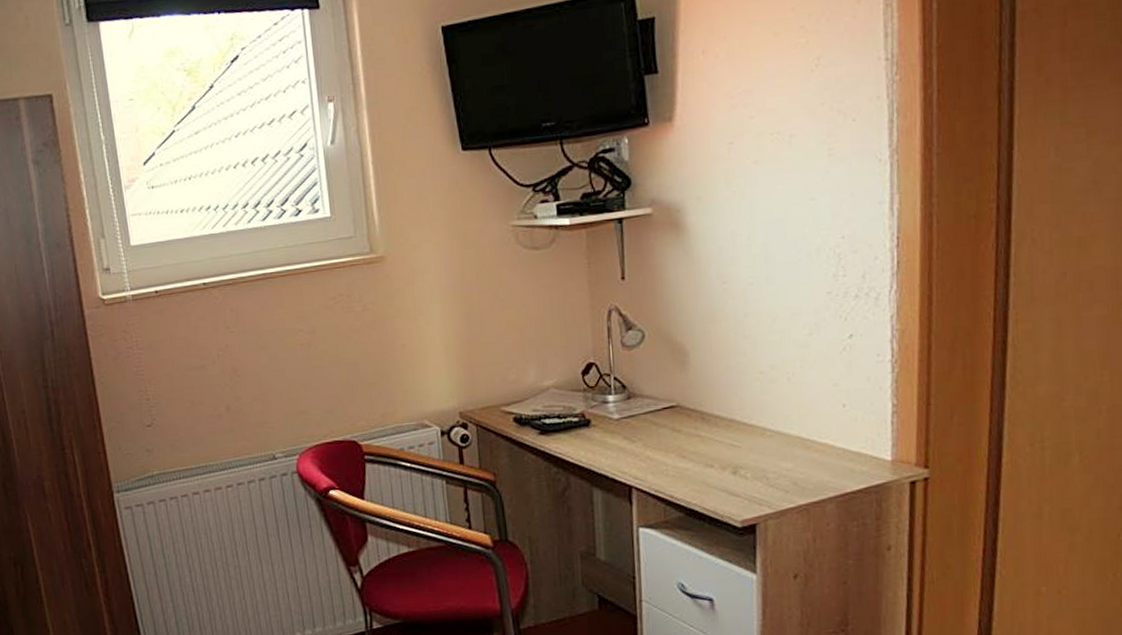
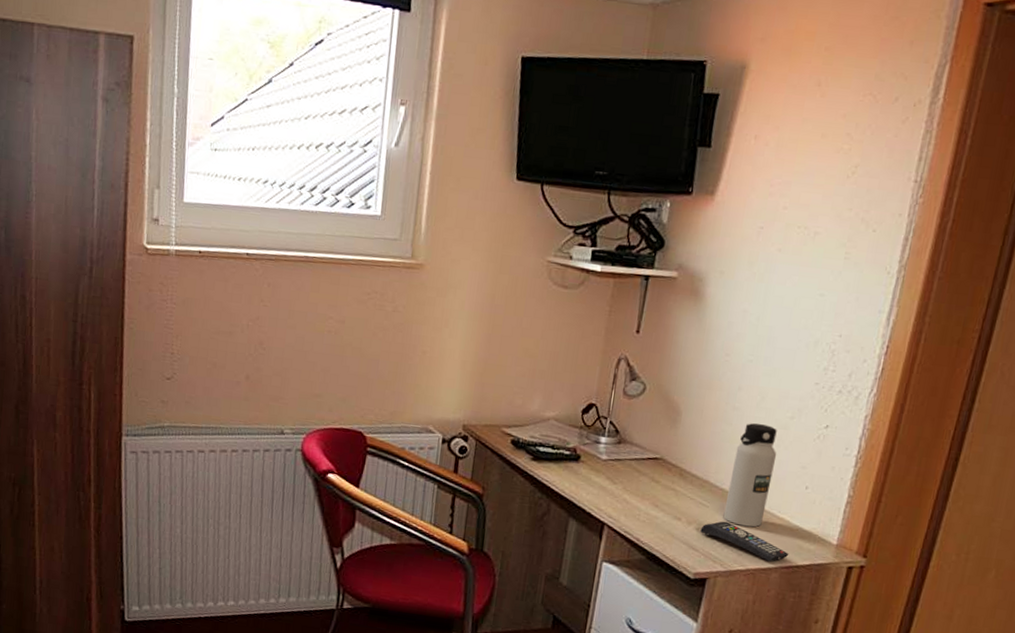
remote control: none [737,458,841,493] -> present [700,521,789,562]
water bottle: none [757,347,804,461] -> present [723,423,777,527]

